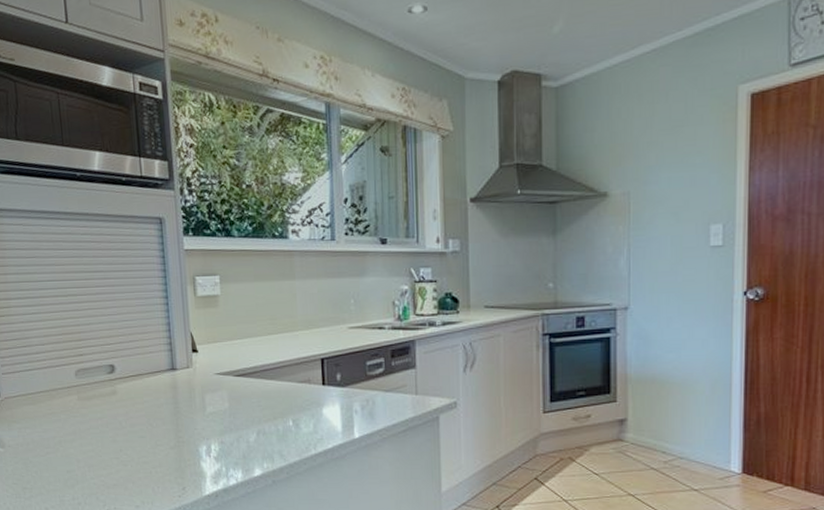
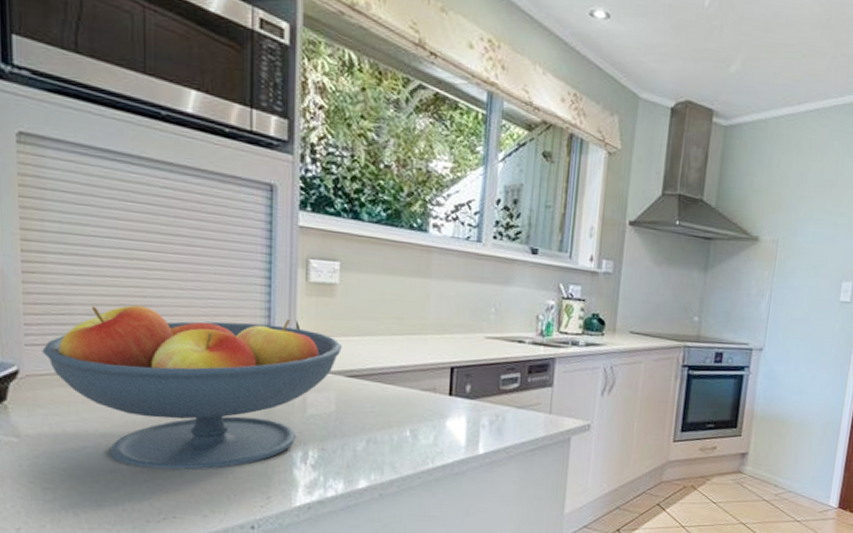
fruit bowl: none [13,330,228,467] -> present [42,305,342,470]

